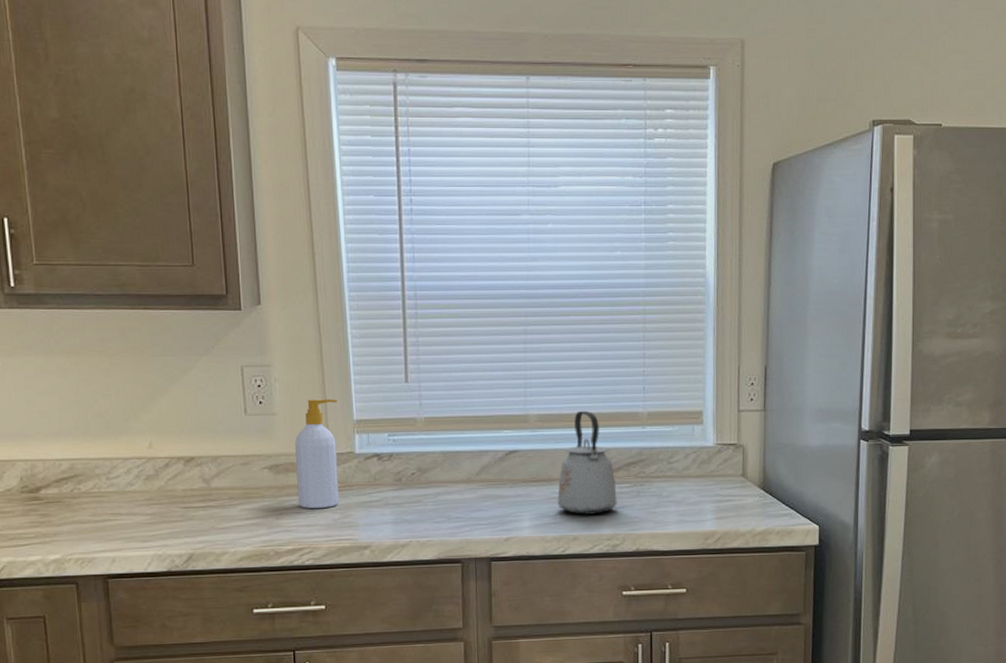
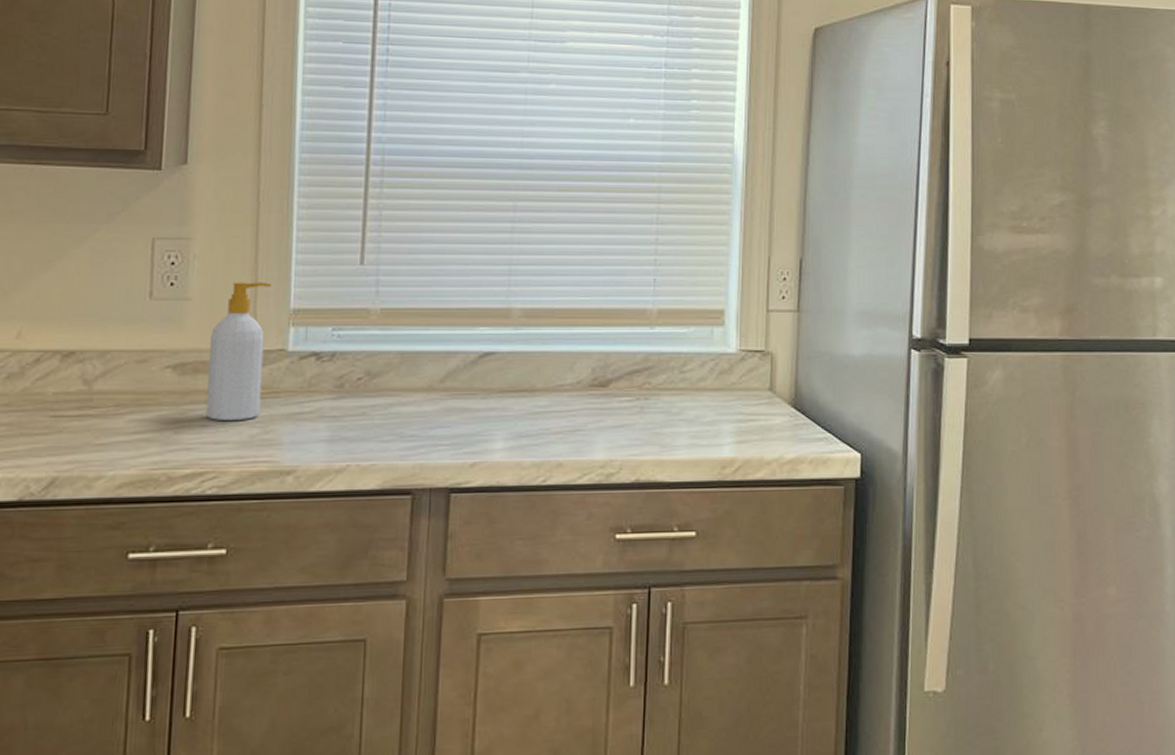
kettle: present [557,410,617,515] -> none [540,305,615,435]

